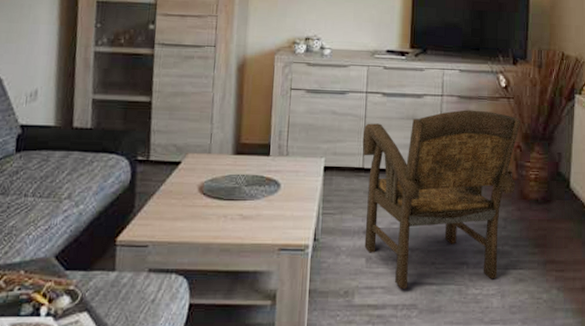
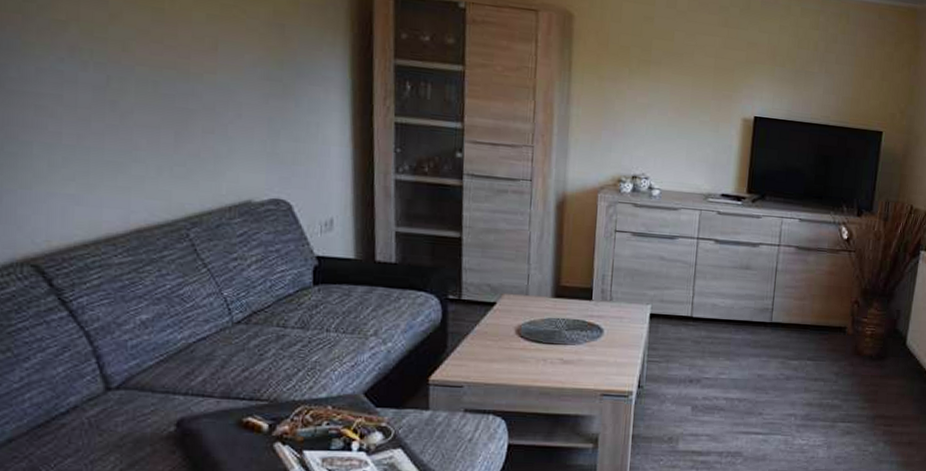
armchair: present [362,109,521,289] -> none [690,261,861,437]

